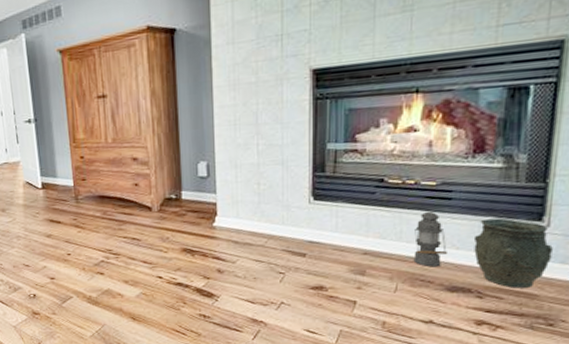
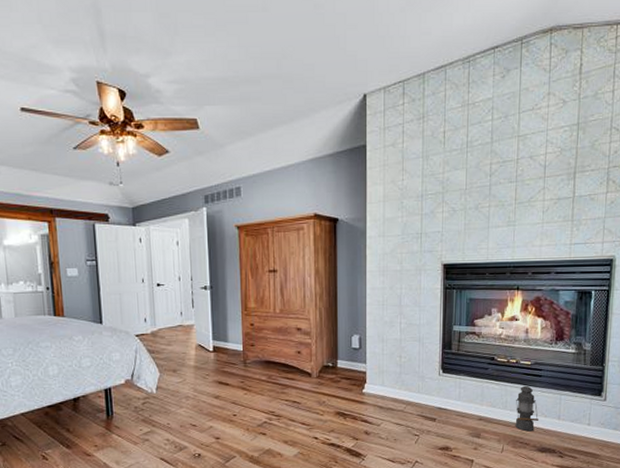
vase: present [473,218,553,288] -> none [556,392,608,449]

